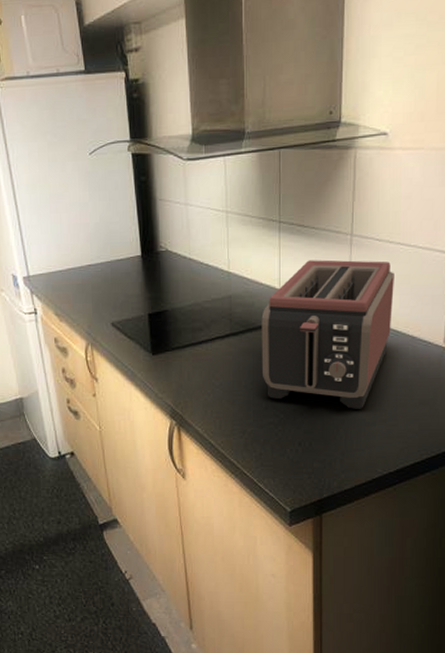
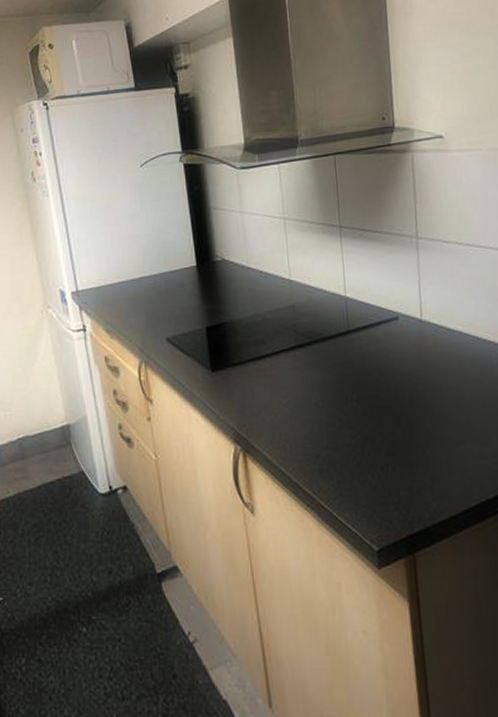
toaster: present [261,260,394,409] -> none [328,263,470,426]

